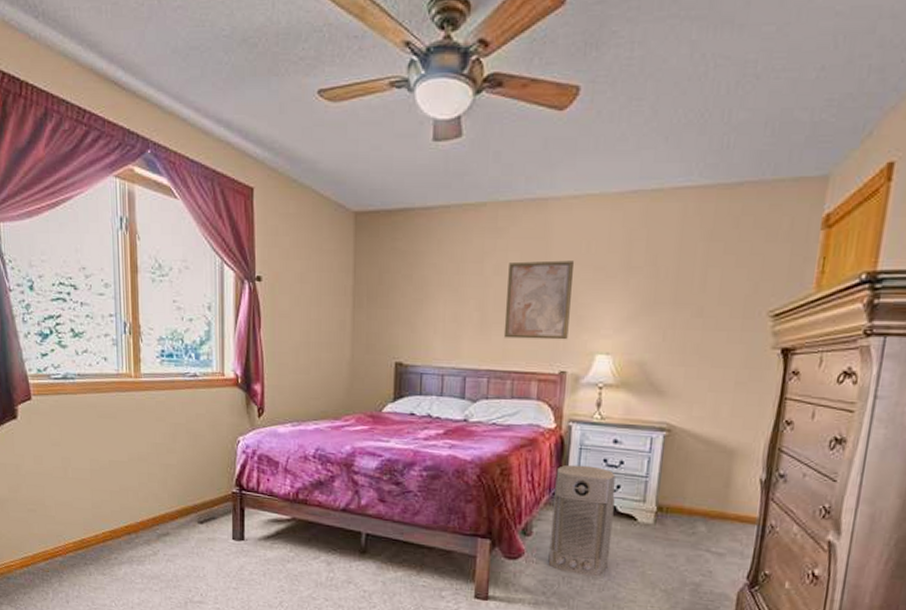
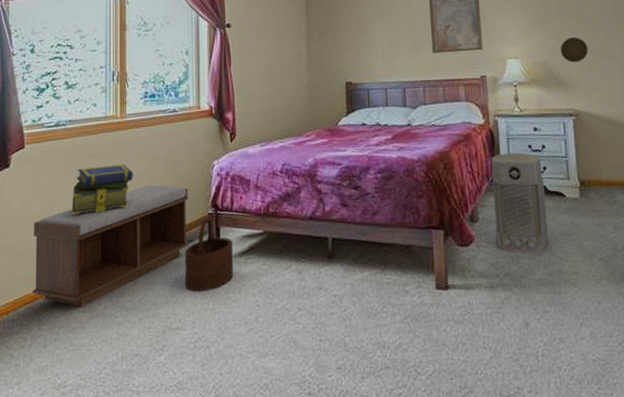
bench: none [47,455,211,570] -> present [33,184,189,308]
stack of books: none [85,428,150,478] -> present [71,165,133,215]
wooden bucket: none [206,496,259,571] -> present [184,217,234,292]
decorative plate: none [664,335,701,367] -> present [560,37,588,63]

